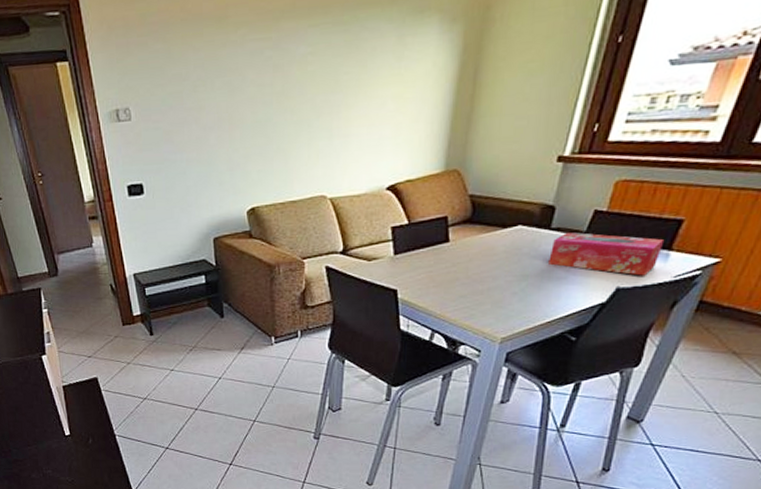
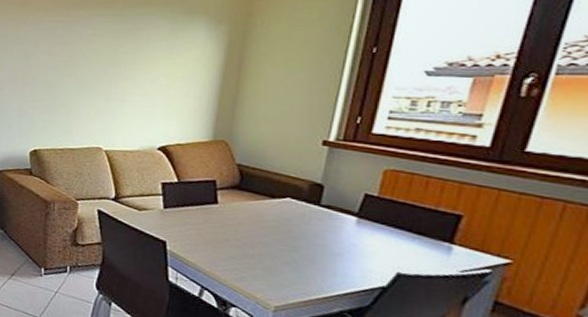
tissue box: present [548,232,665,276] -> none [321,210,445,266]

